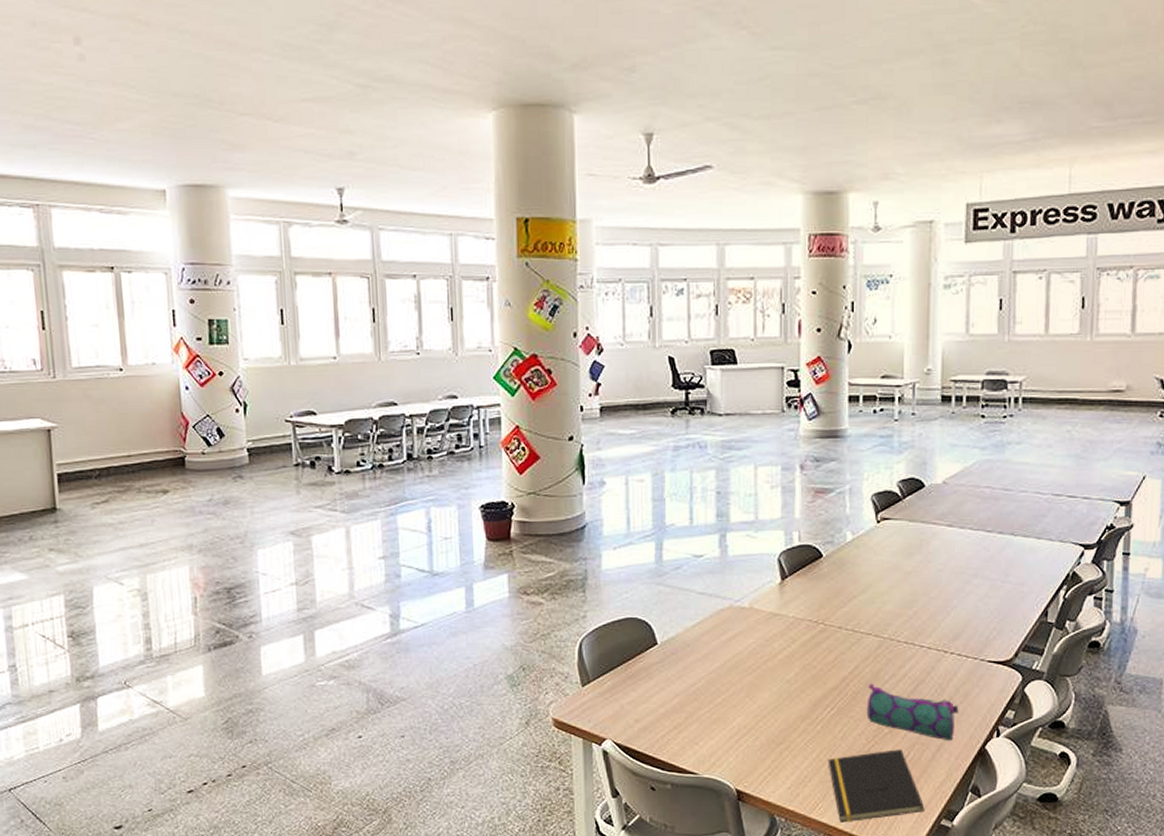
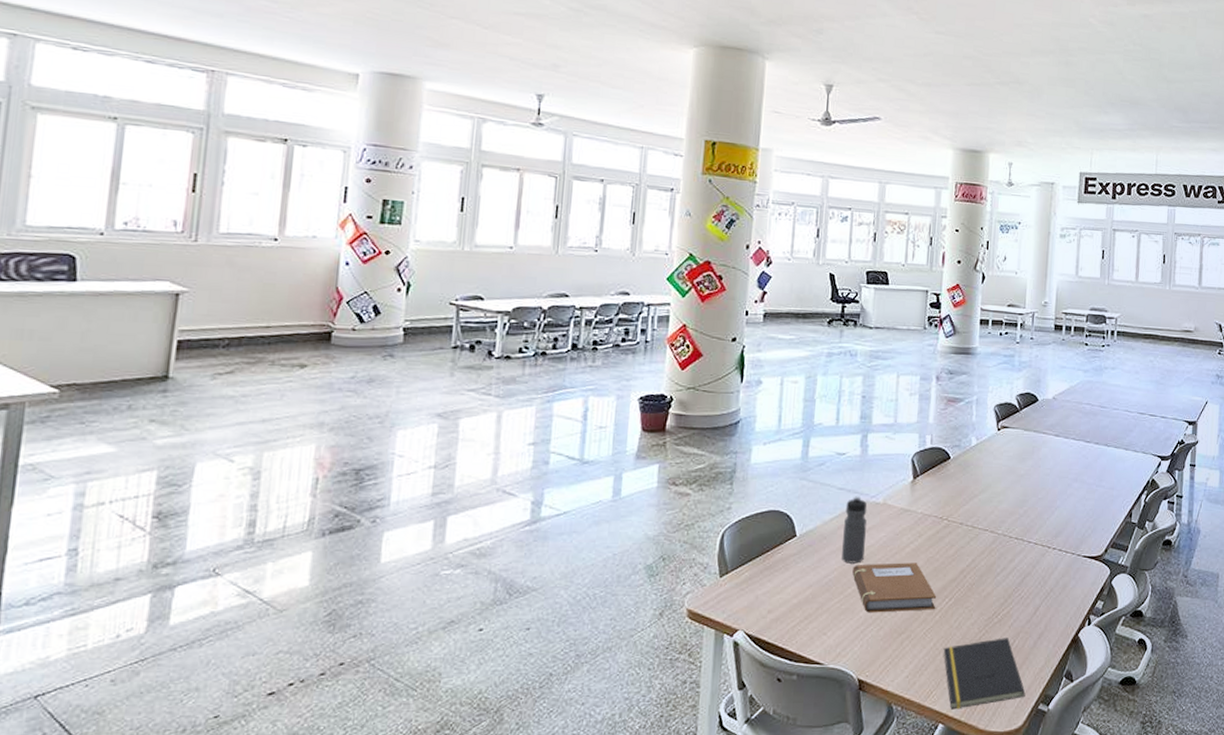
water bottle: none [708,601,732,672] -> present [842,496,867,564]
notebook: none [721,670,817,723] -> present [852,563,937,613]
pencil case: present [866,684,959,741] -> none [979,576,1058,630]

